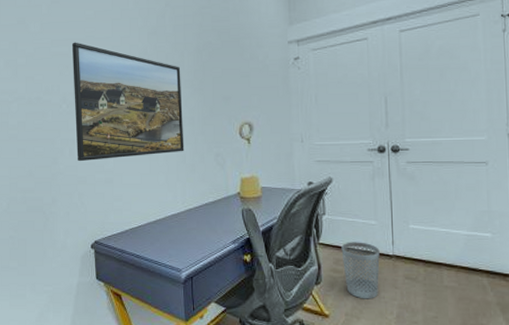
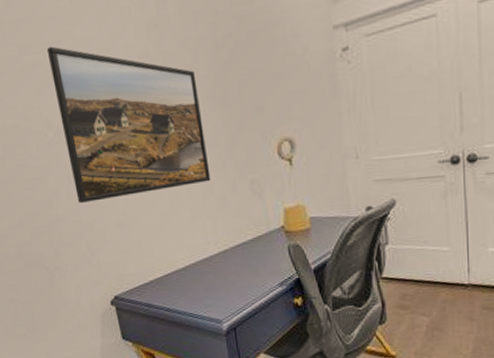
wastebasket: present [341,242,380,299] -> none [408,272,454,336]

